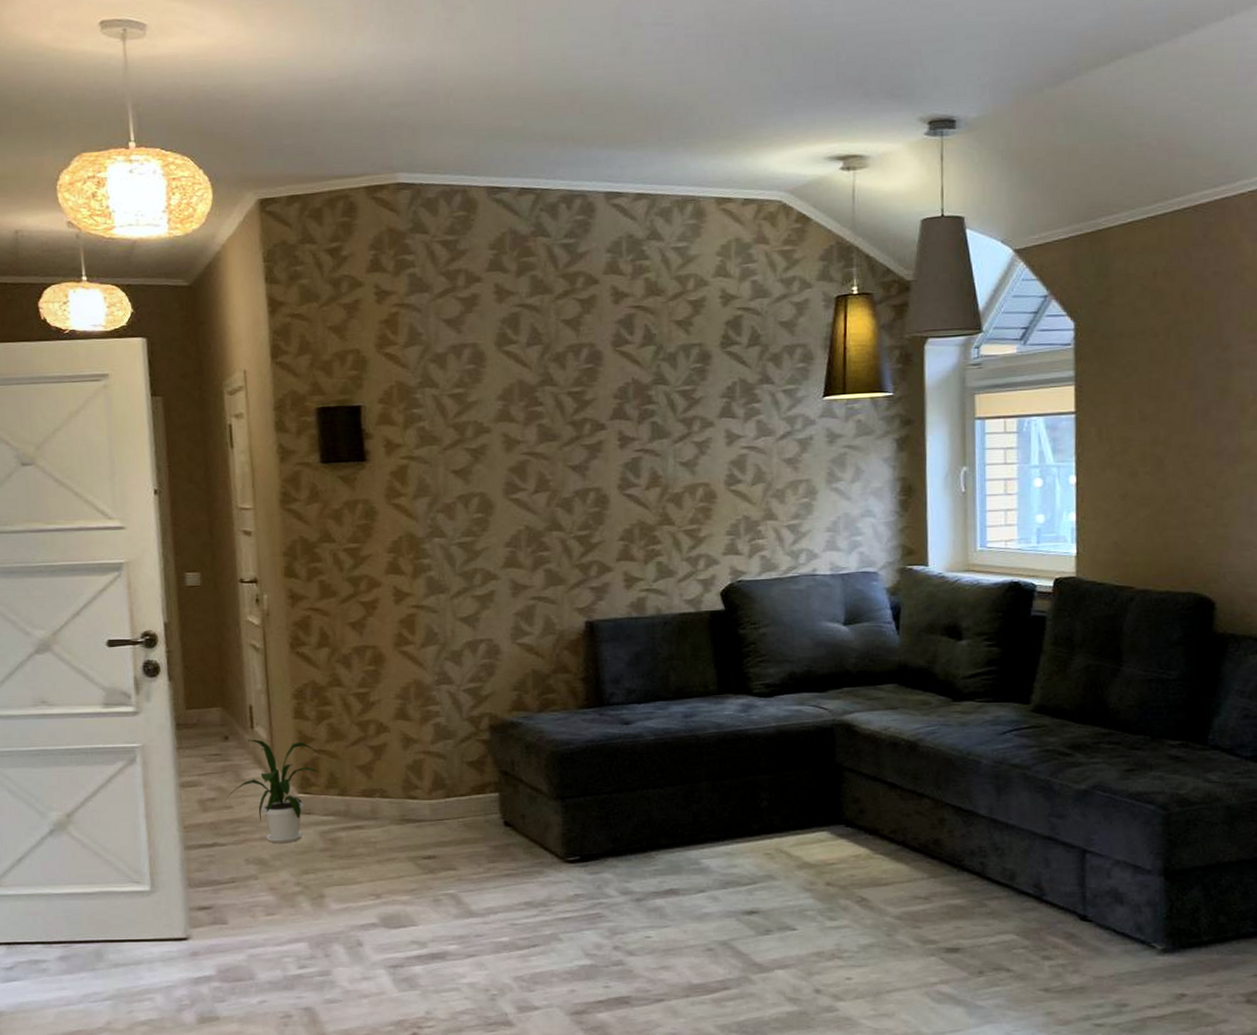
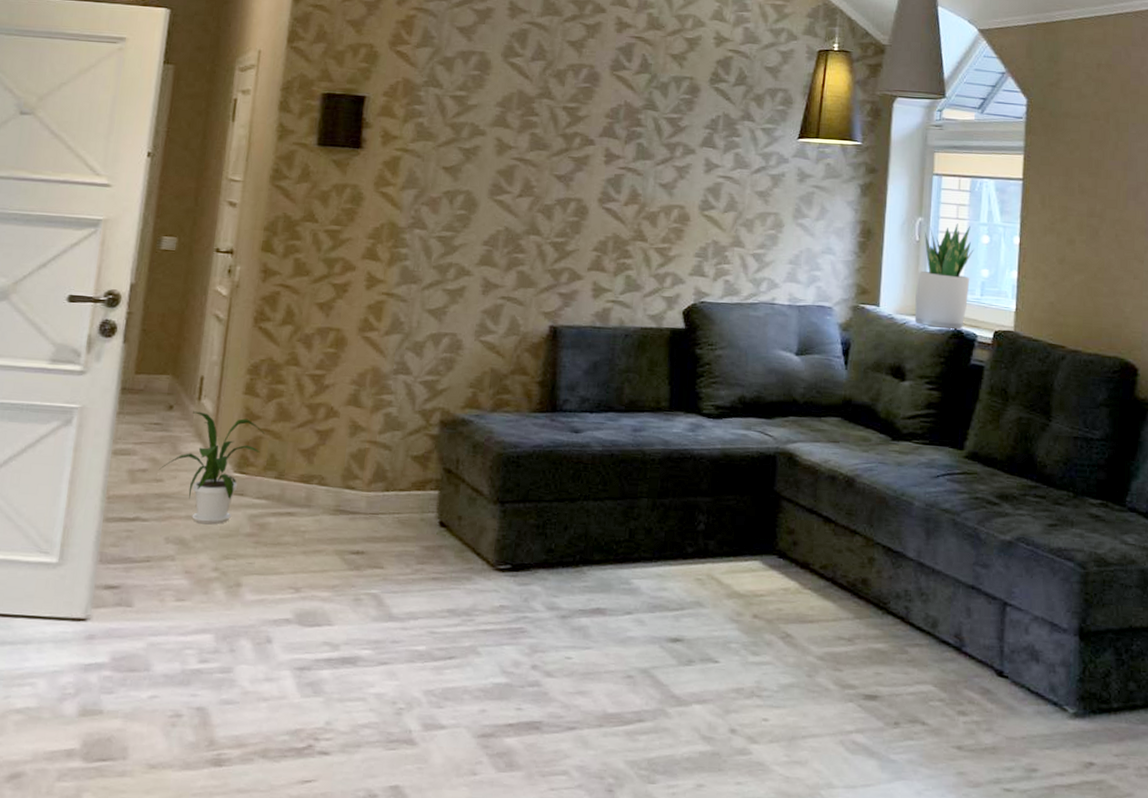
planter: none [966,469,1026,582] -> present [914,223,974,330]

